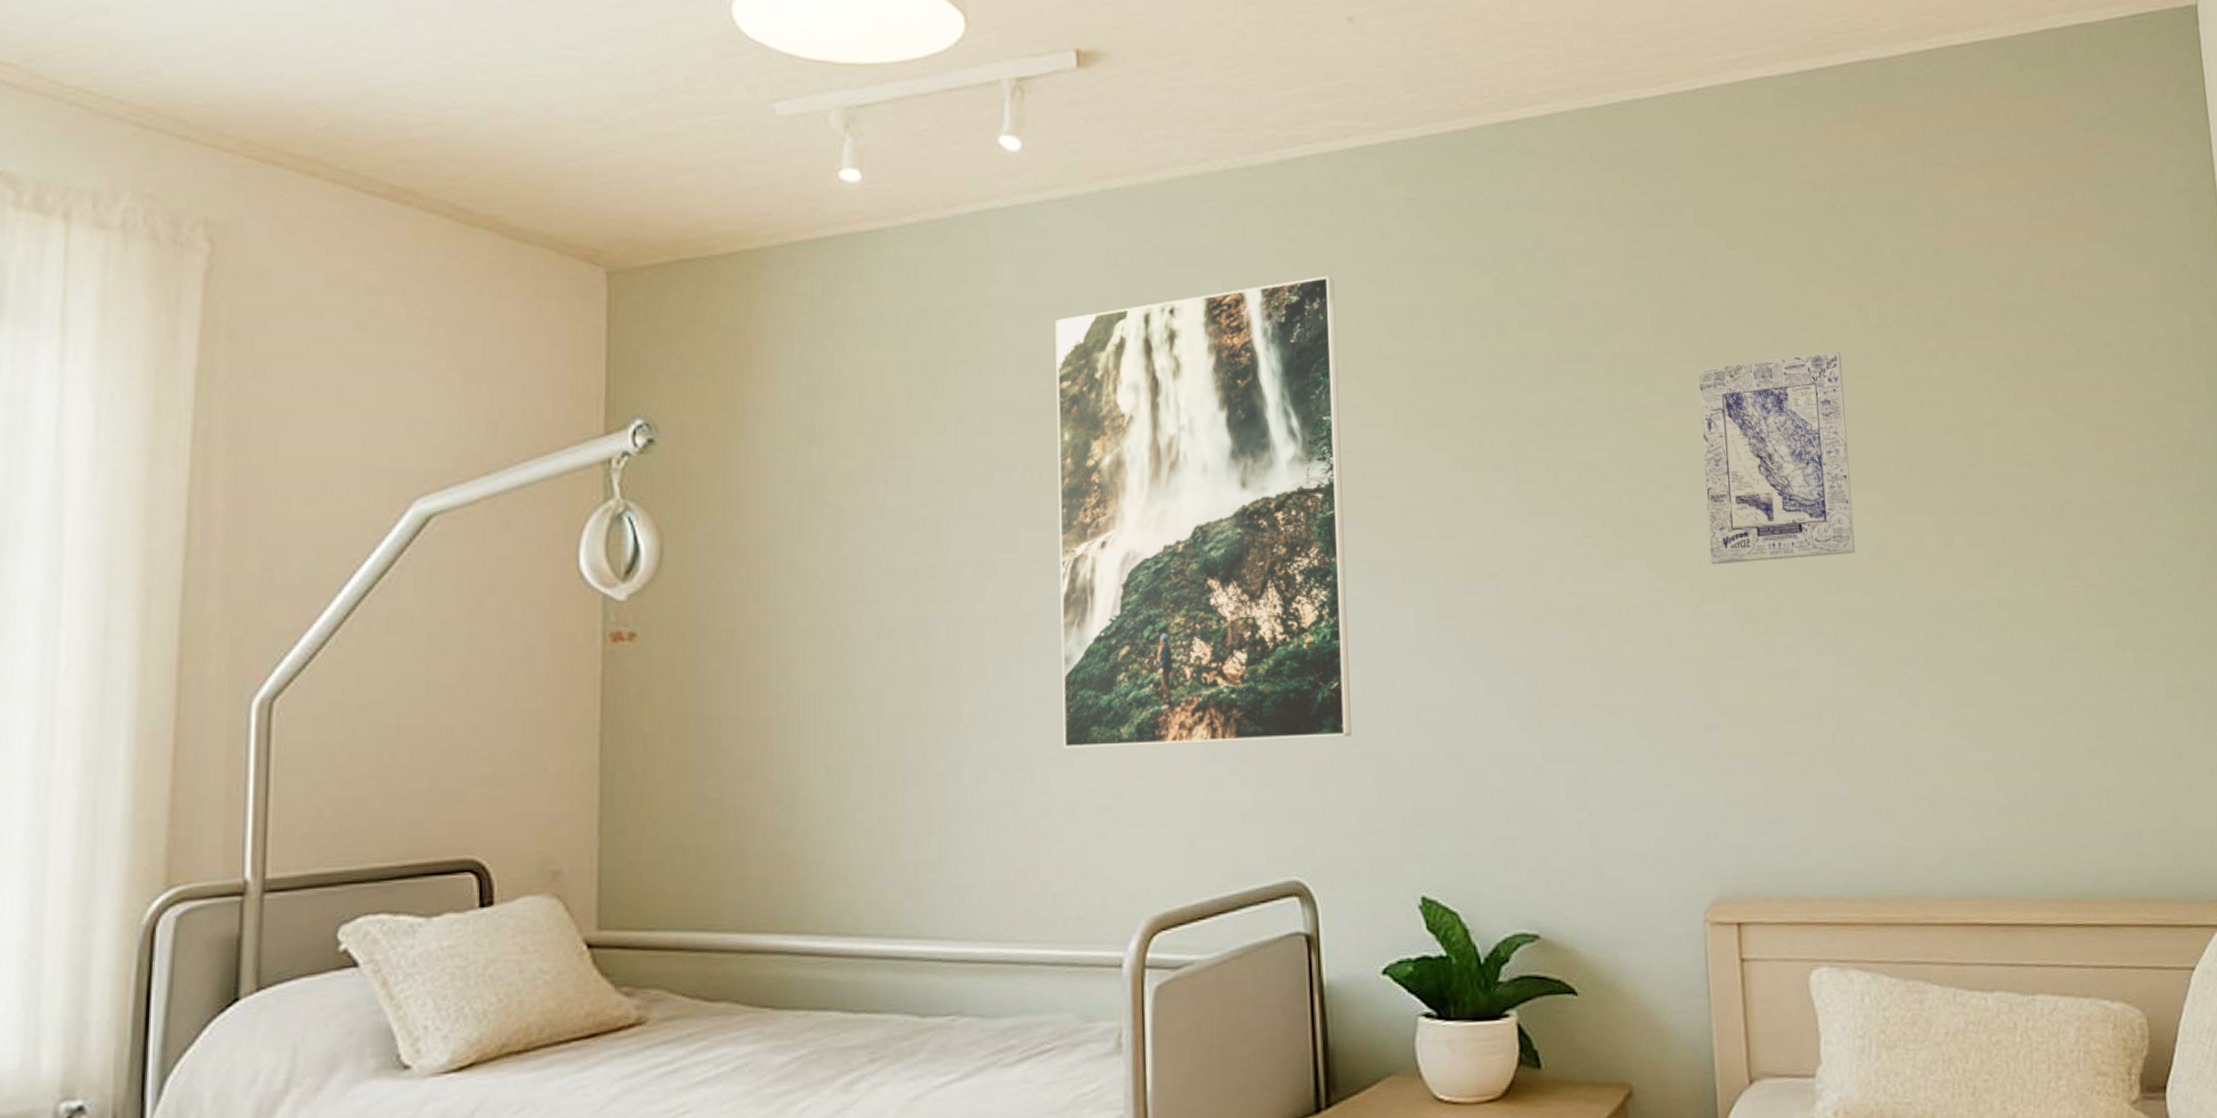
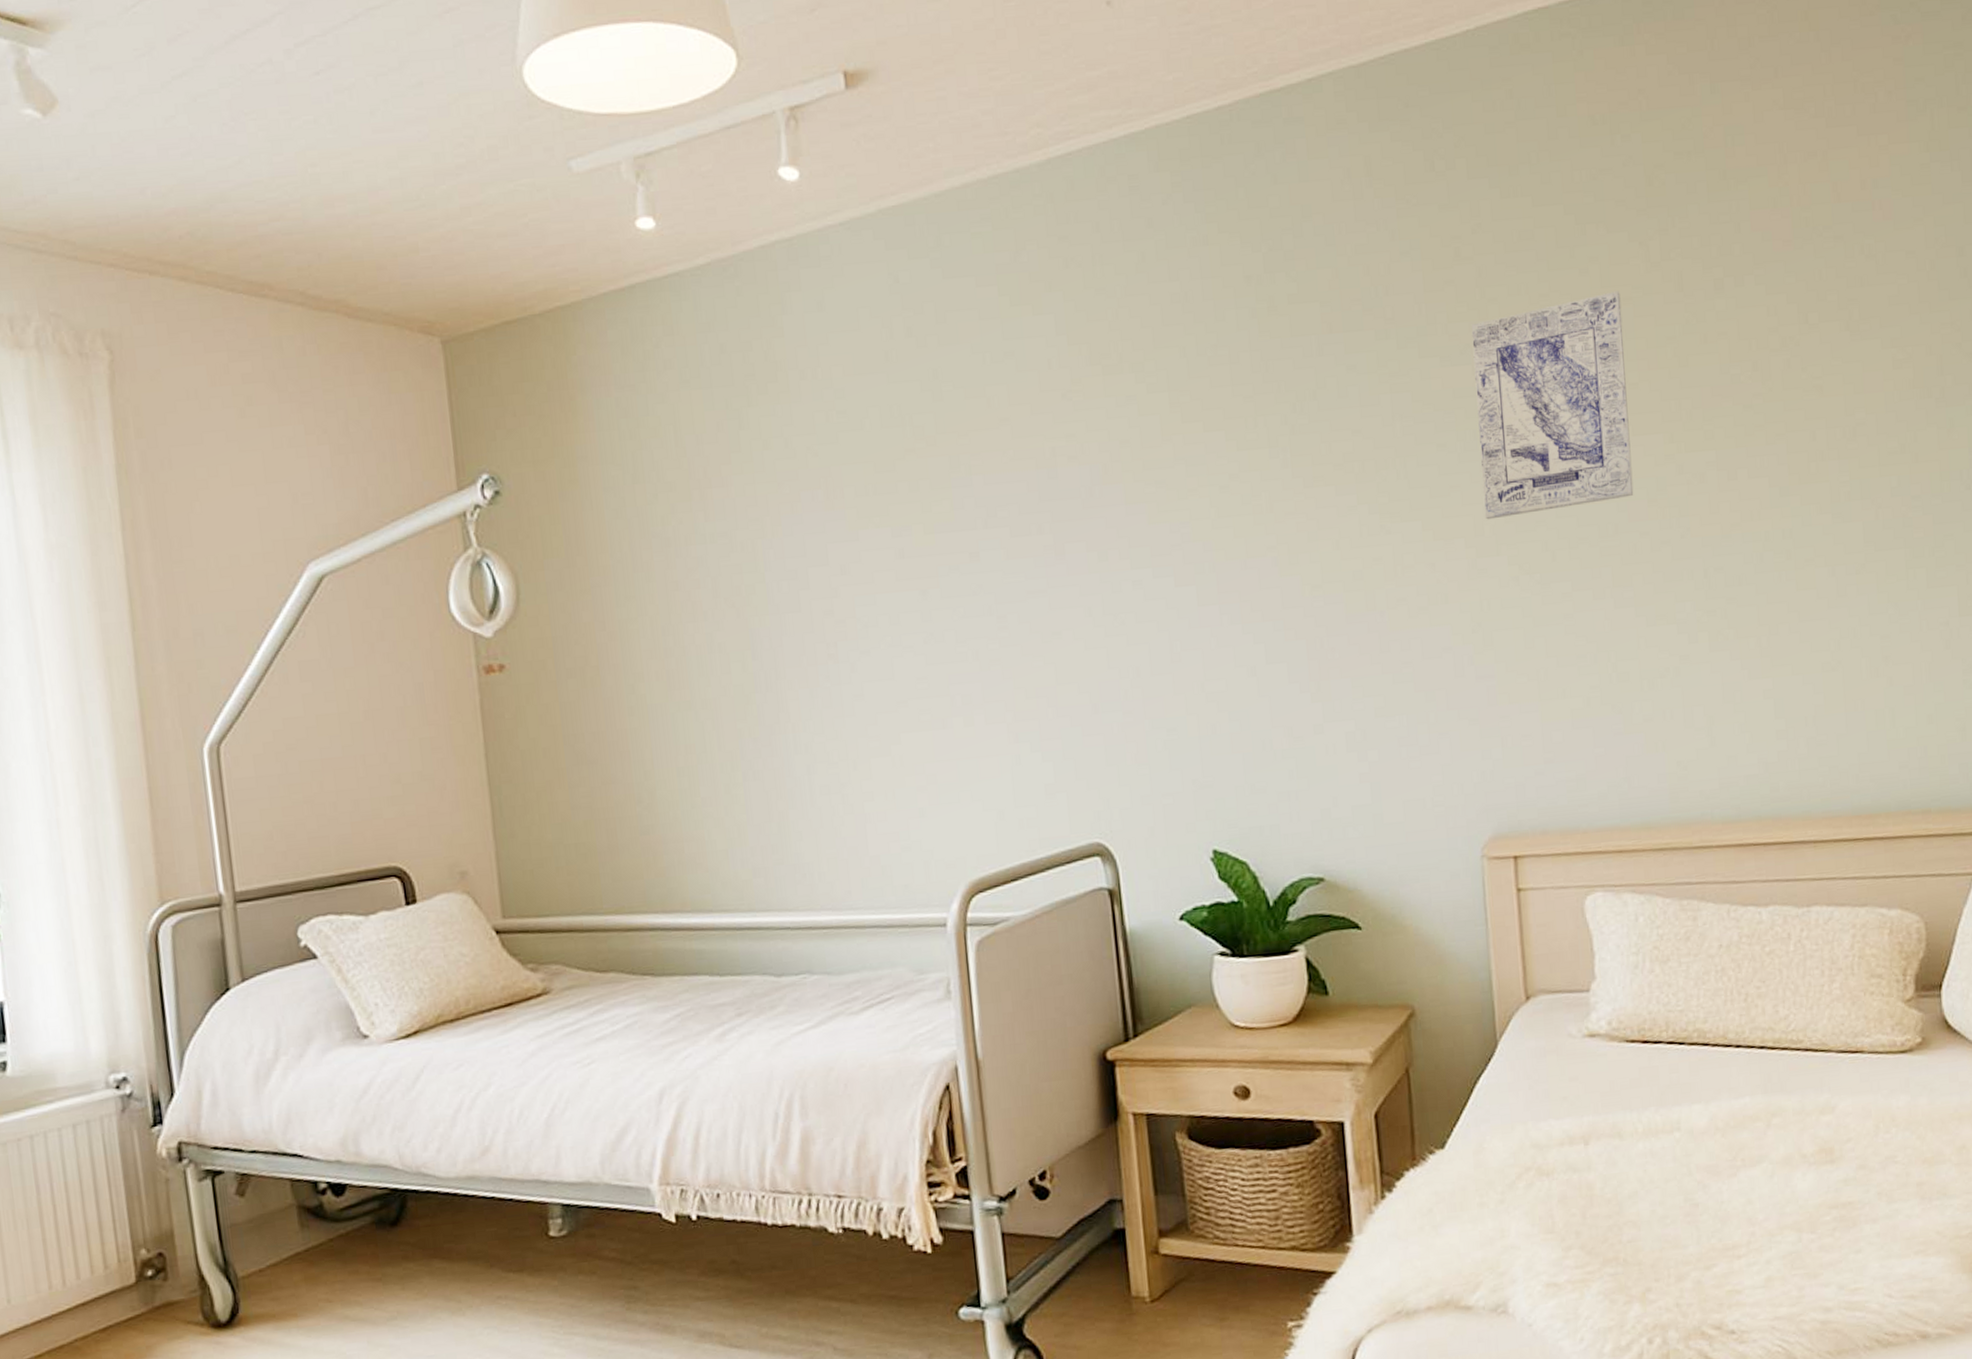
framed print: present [1055,275,1352,749] -> none [844,270,1142,739]

